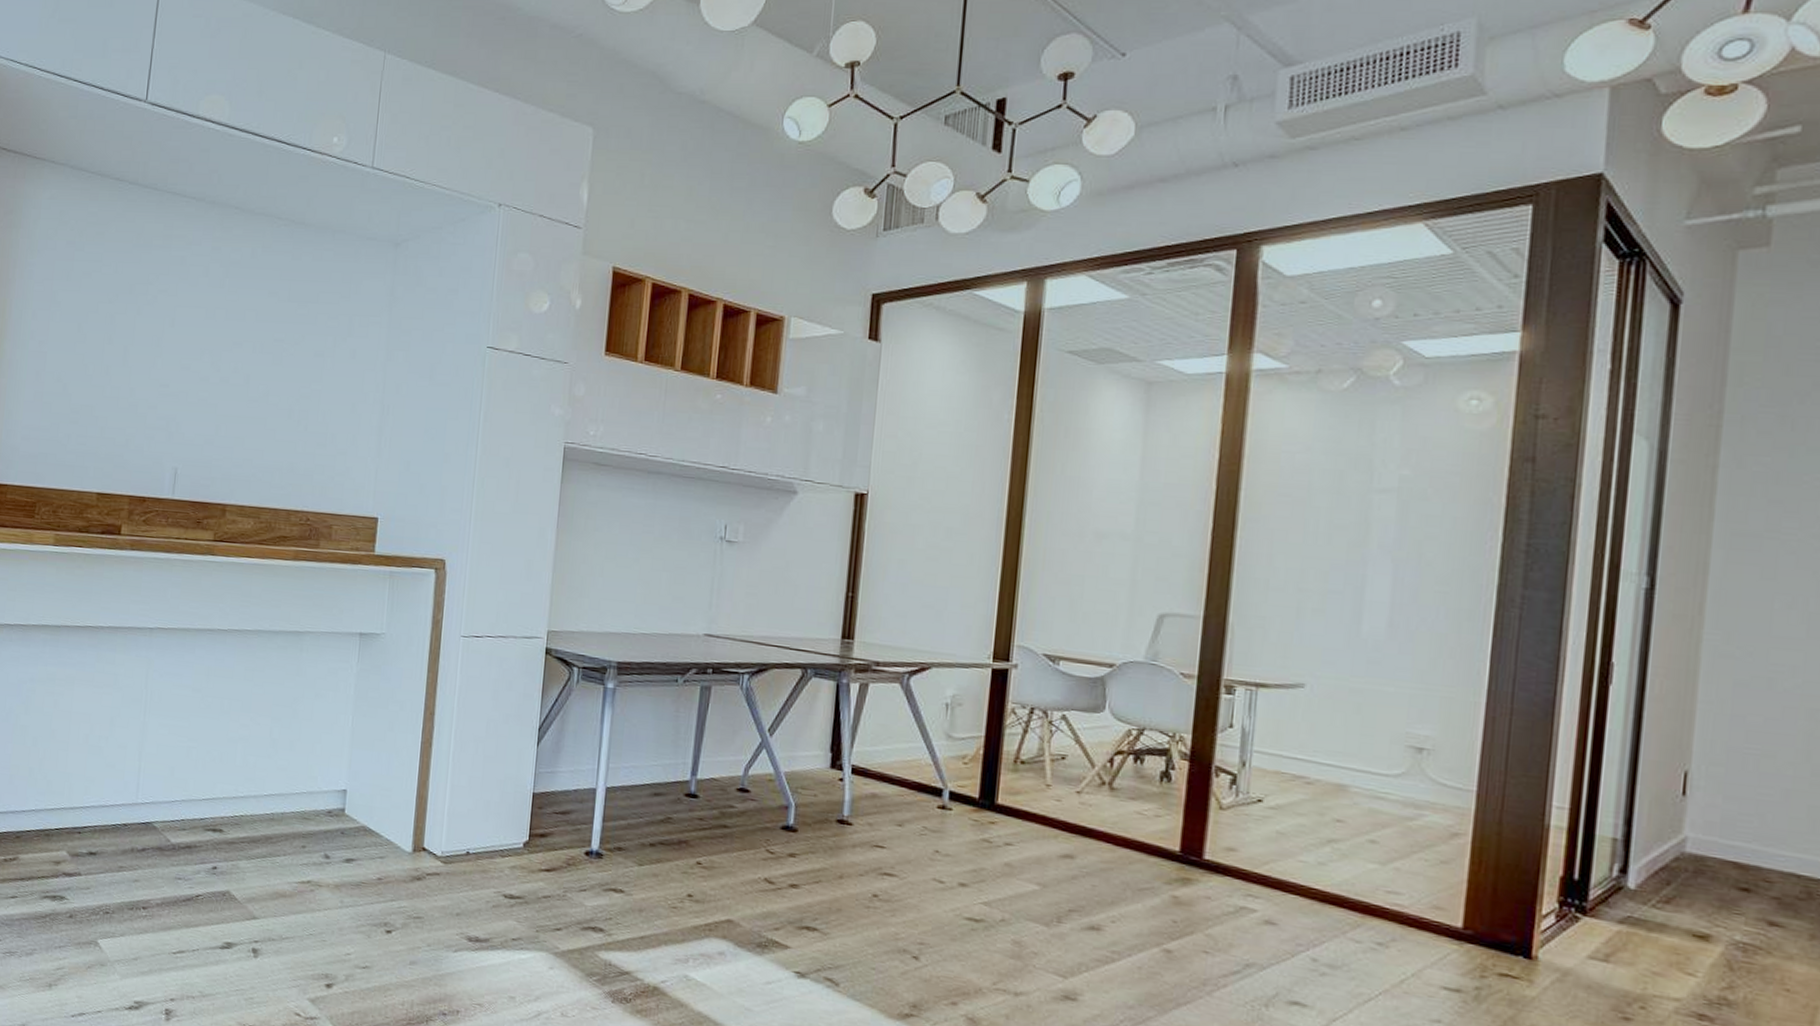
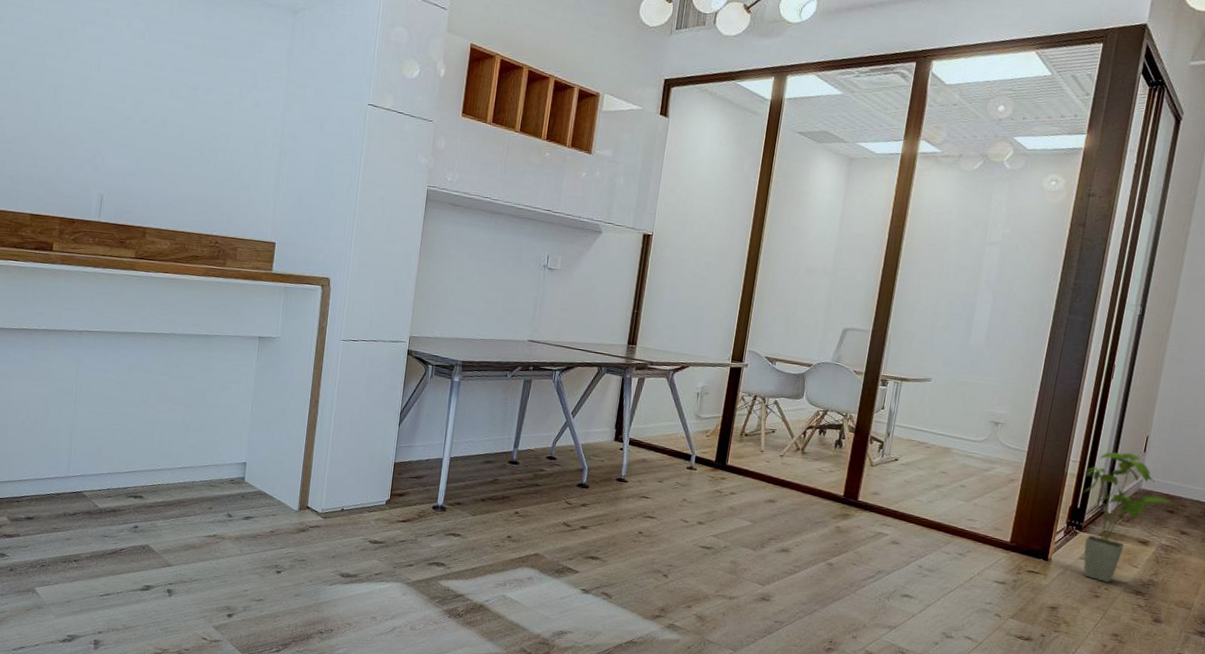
house plant: none [1578,794,1755,998] -> present [1083,452,1177,582]

